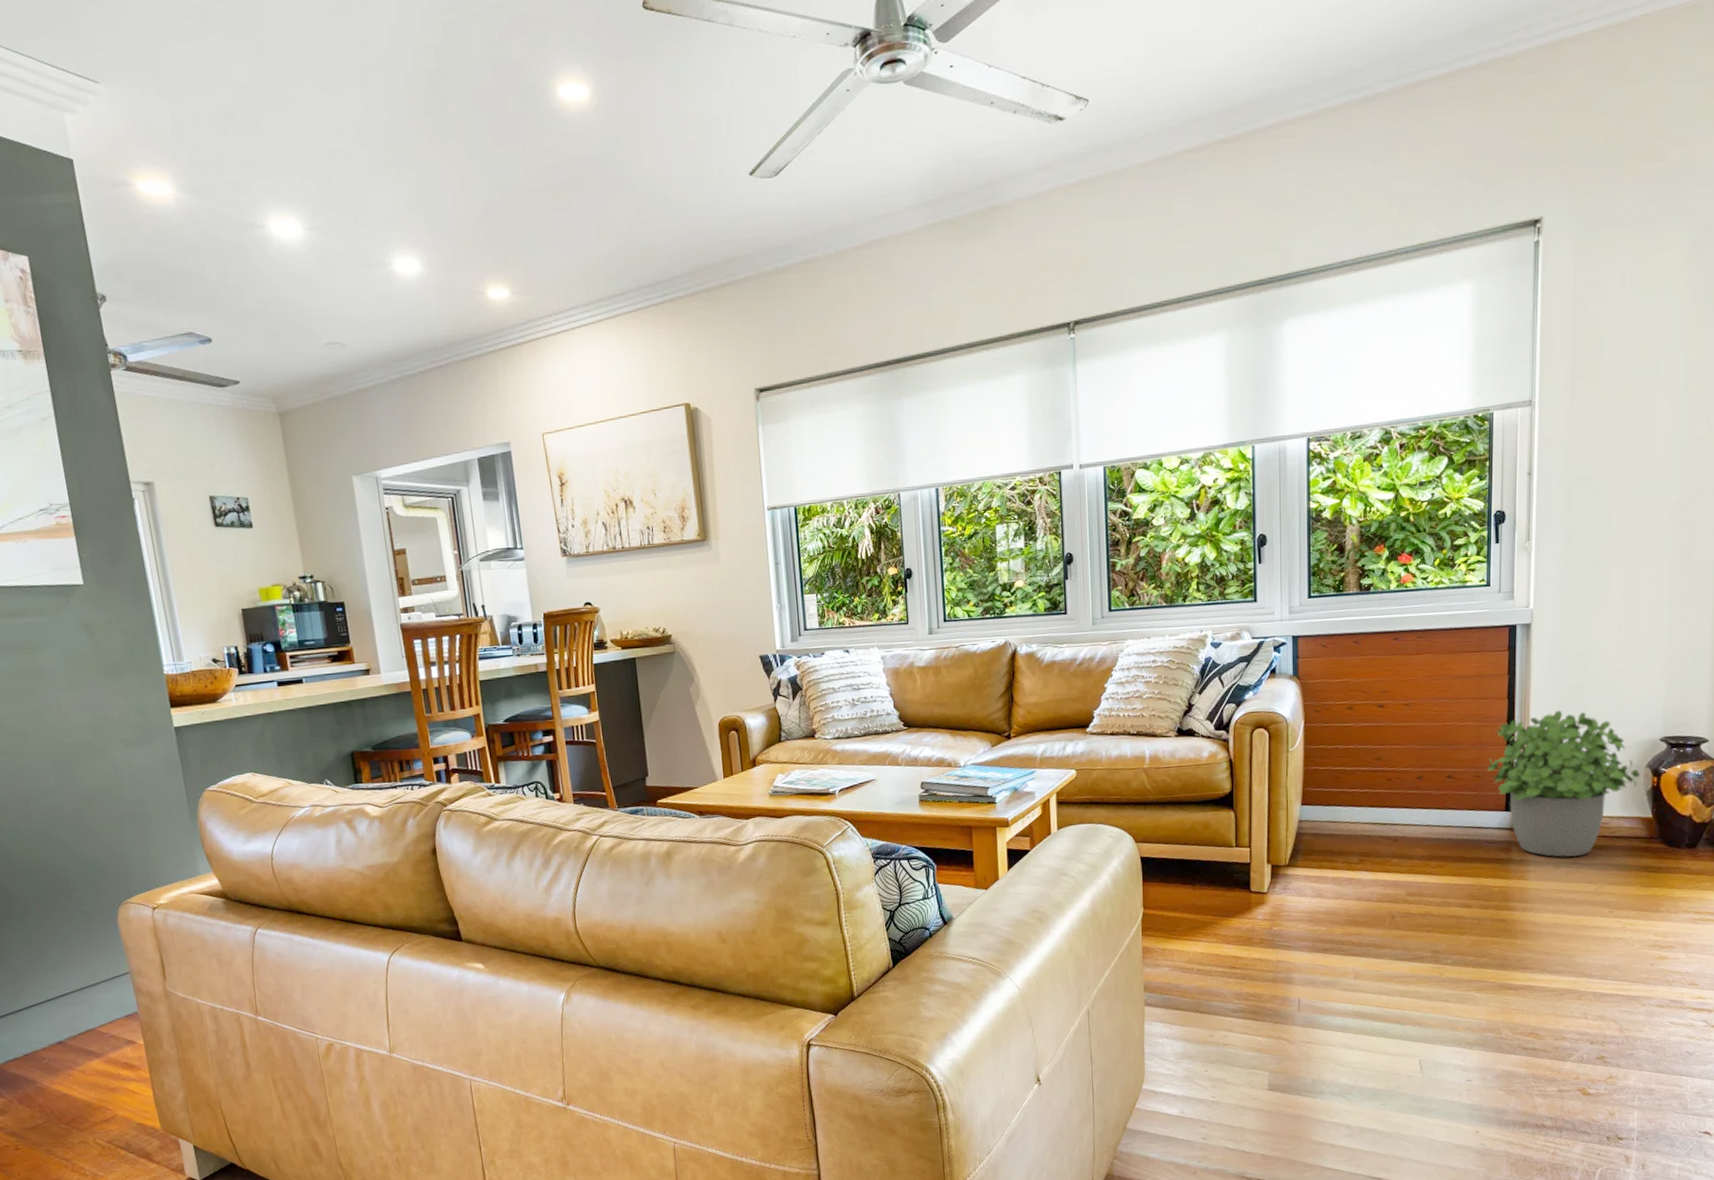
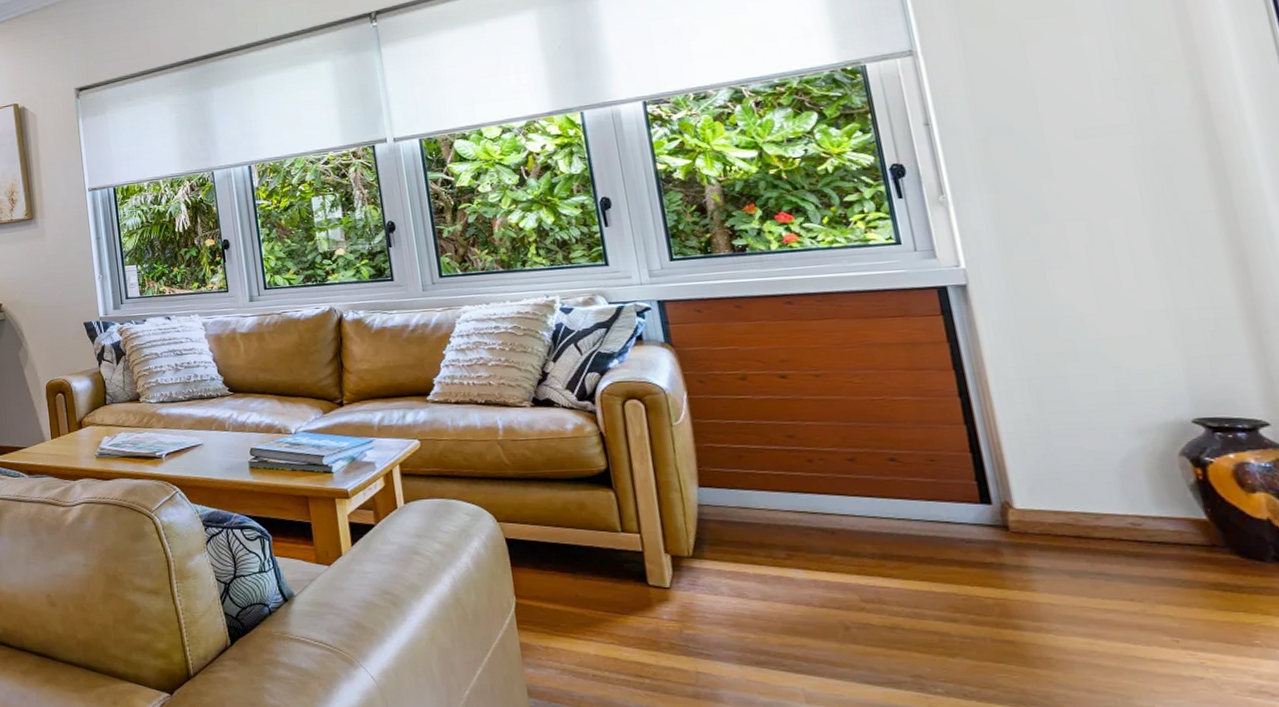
potted plant: present [1486,710,1640,857] -> none [941,384,1173,566]

